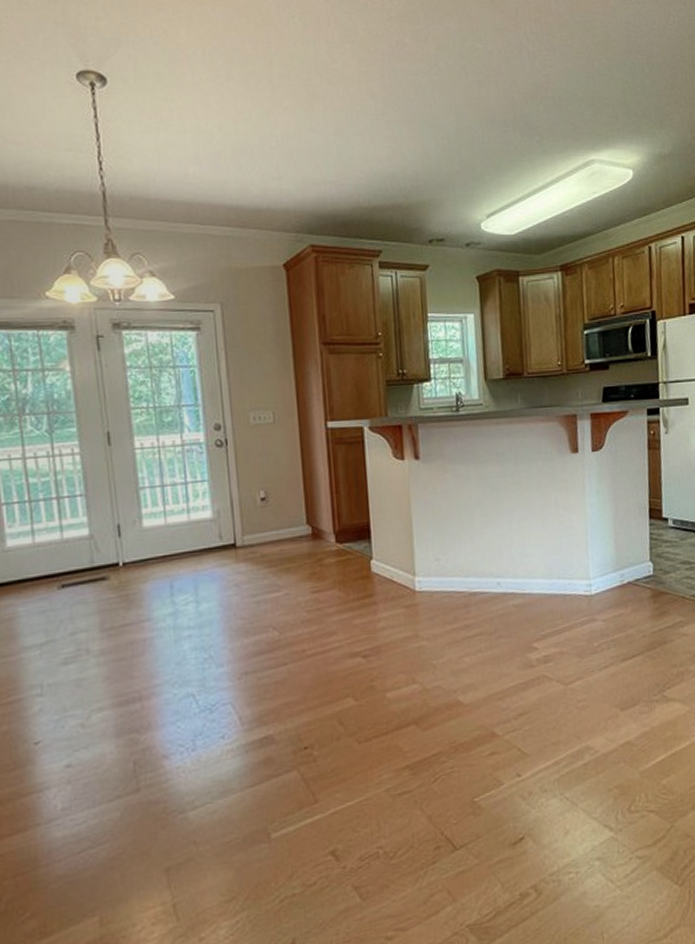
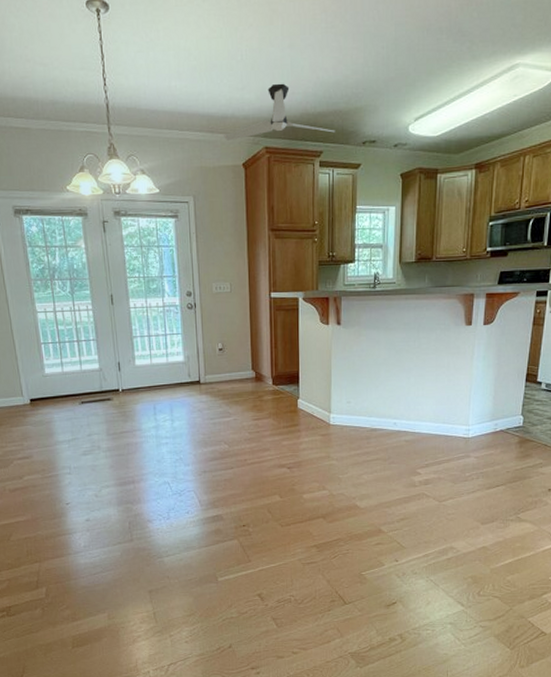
ceiling fan: none [258,173,396,237] -> present [224,83,336,141]

